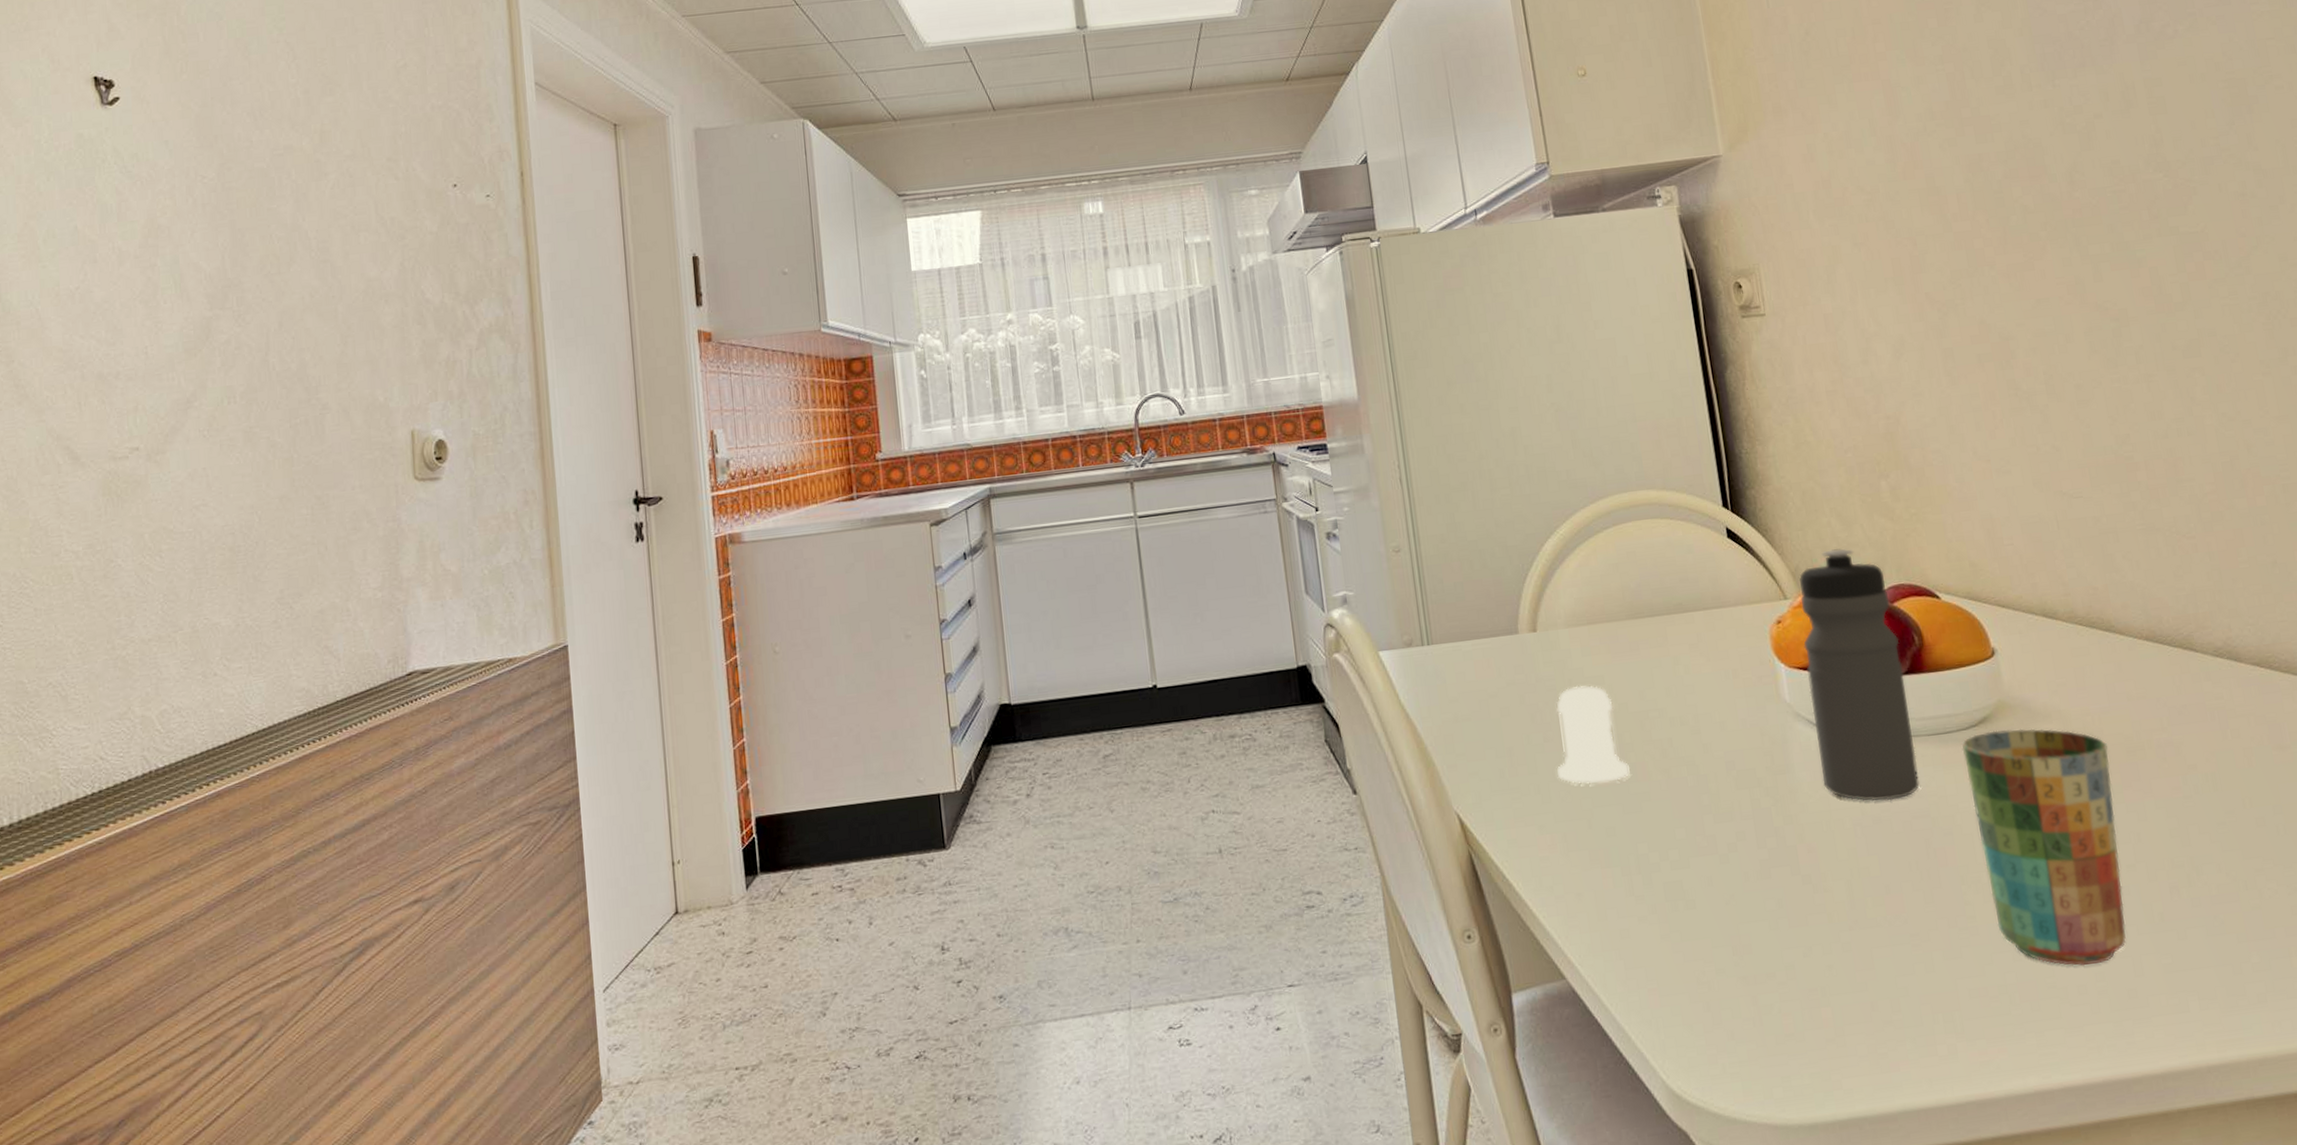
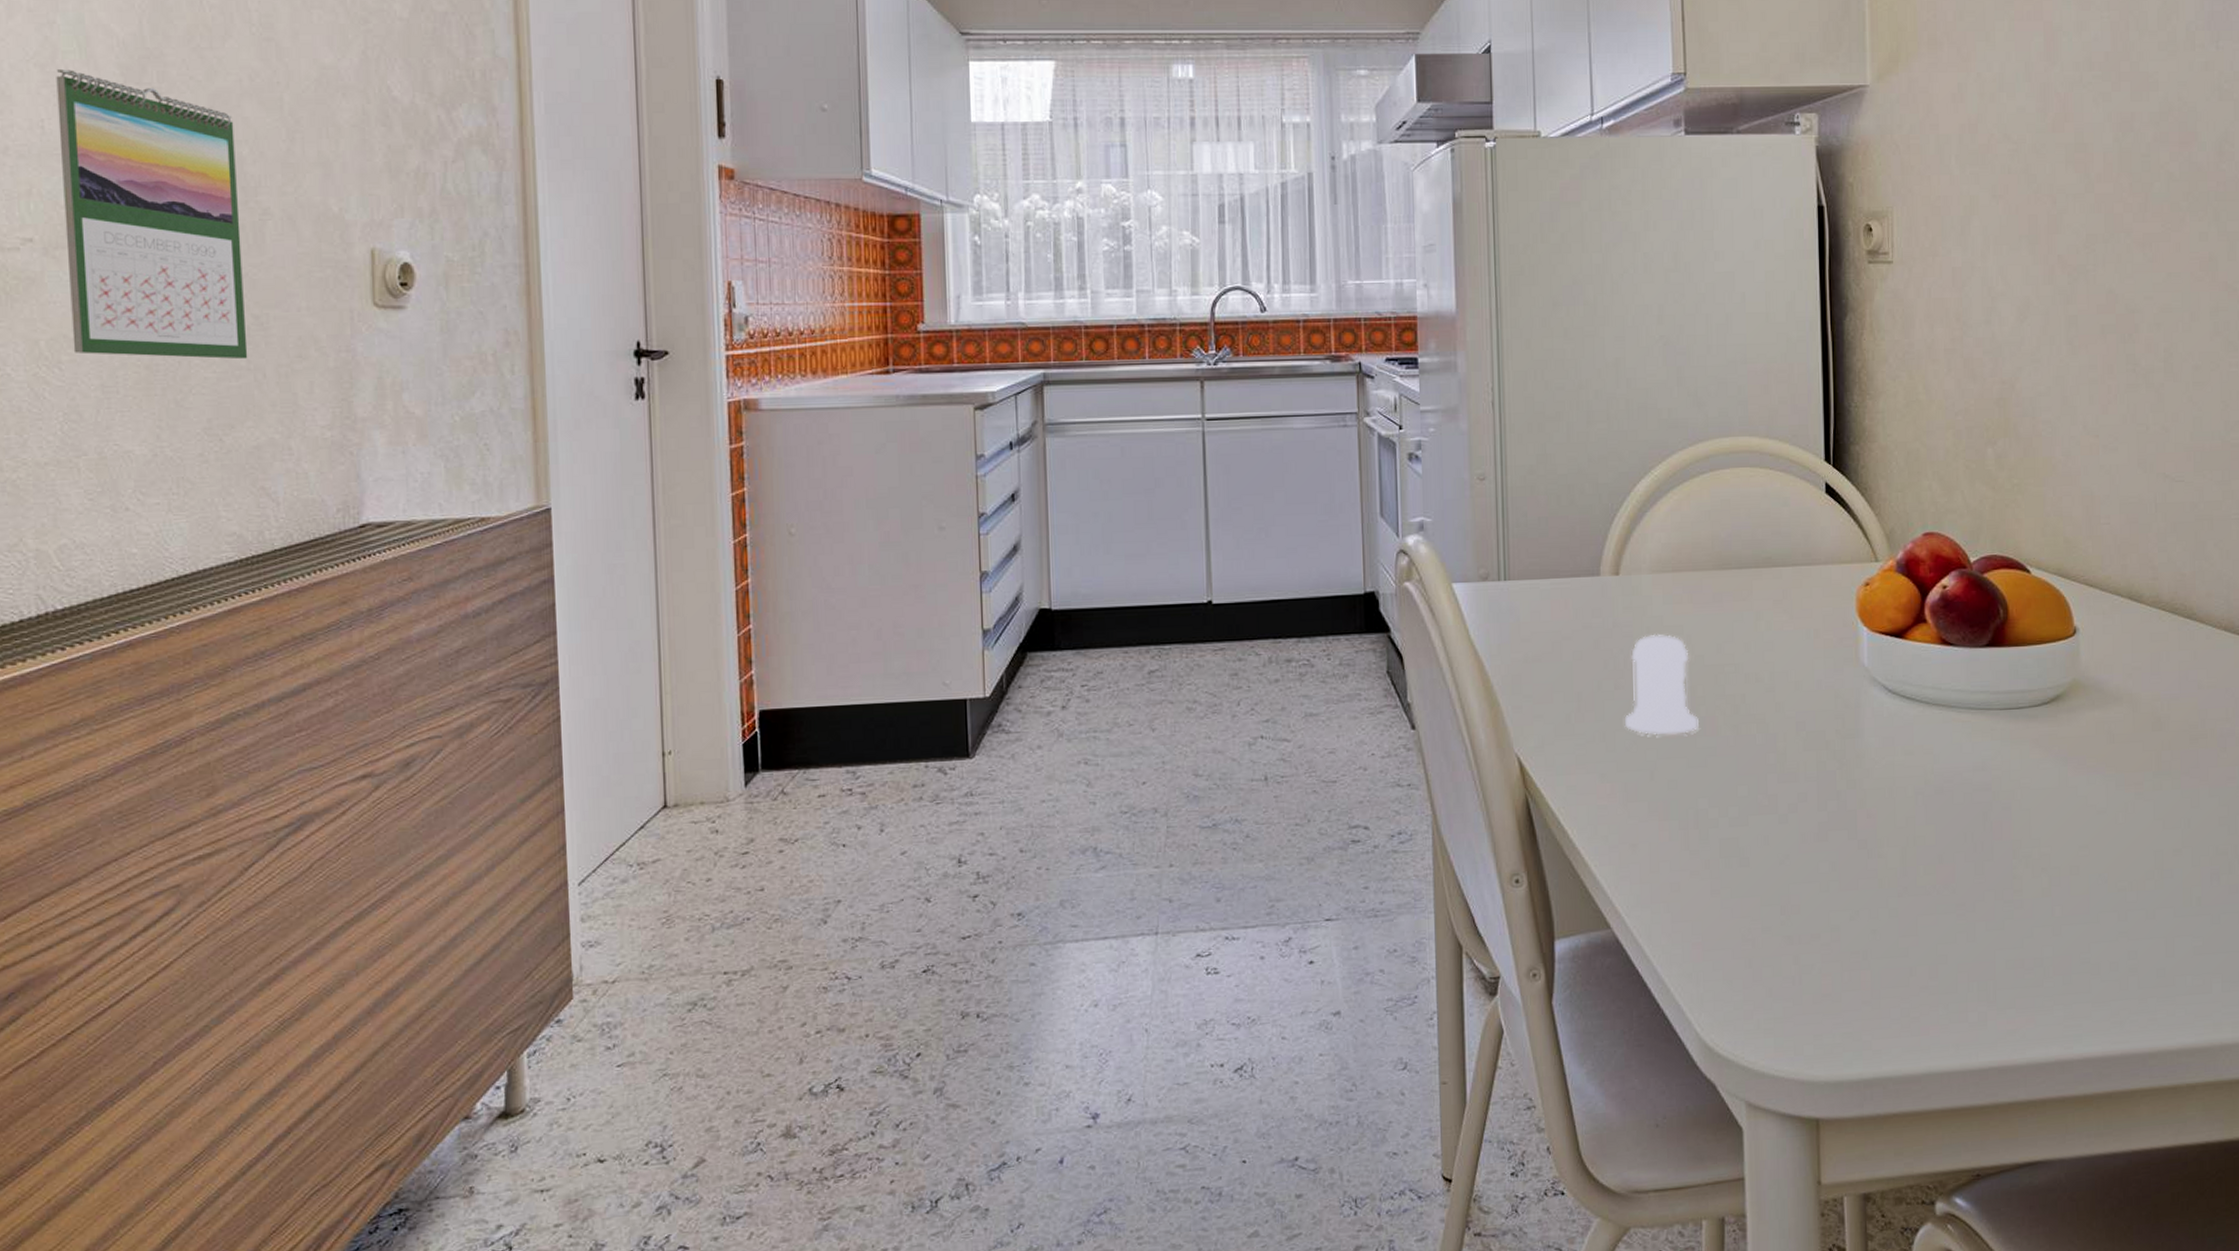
calendar: none [157,303,313,542] -> present [56,70,248,360]
water bottle: present [1799,548,1920,801] -> none [1889,514,1986,772]
cup: present [1962,728,2126,966] -> none [2031,709,2172,944]

